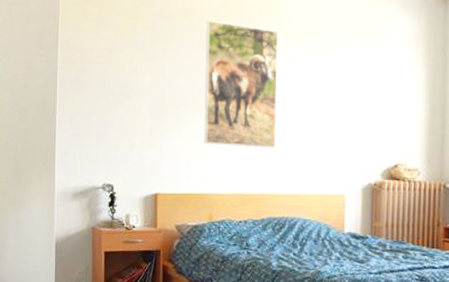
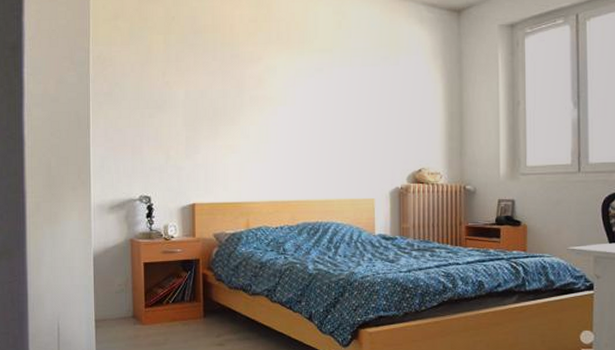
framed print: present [204,20,279,149] -> none [237,35,308,157]

